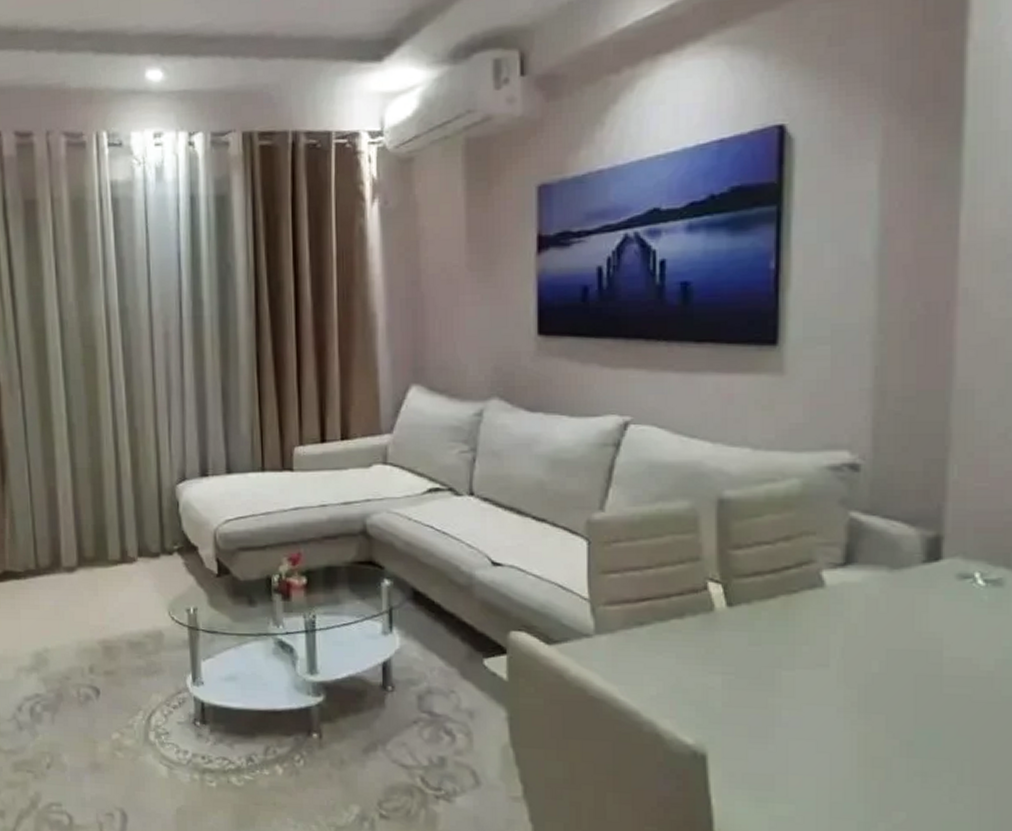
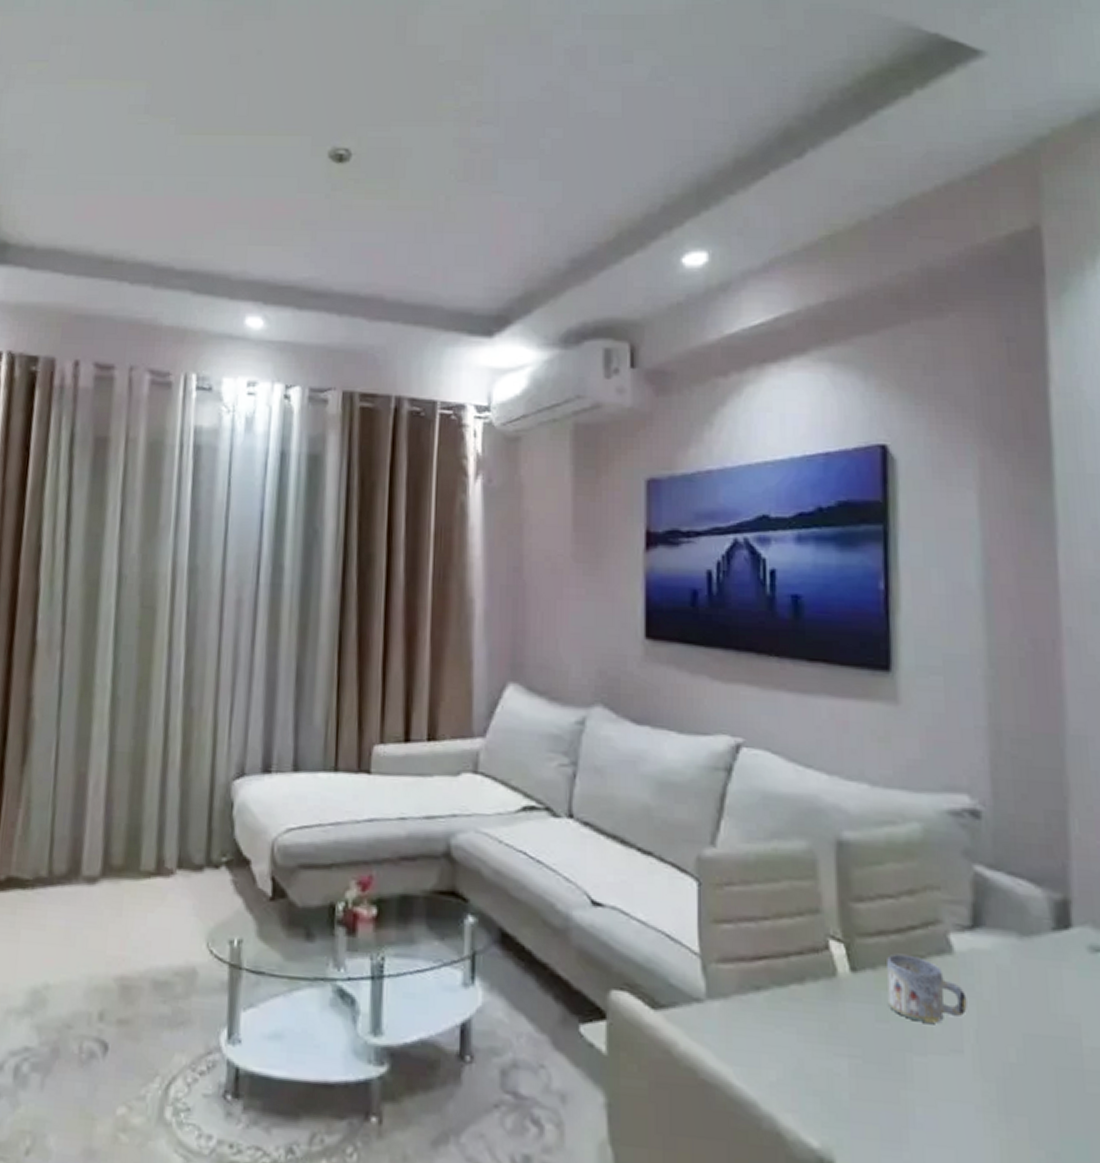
mug: none [760,590,835,644] -> present [886,953,967,1023]

